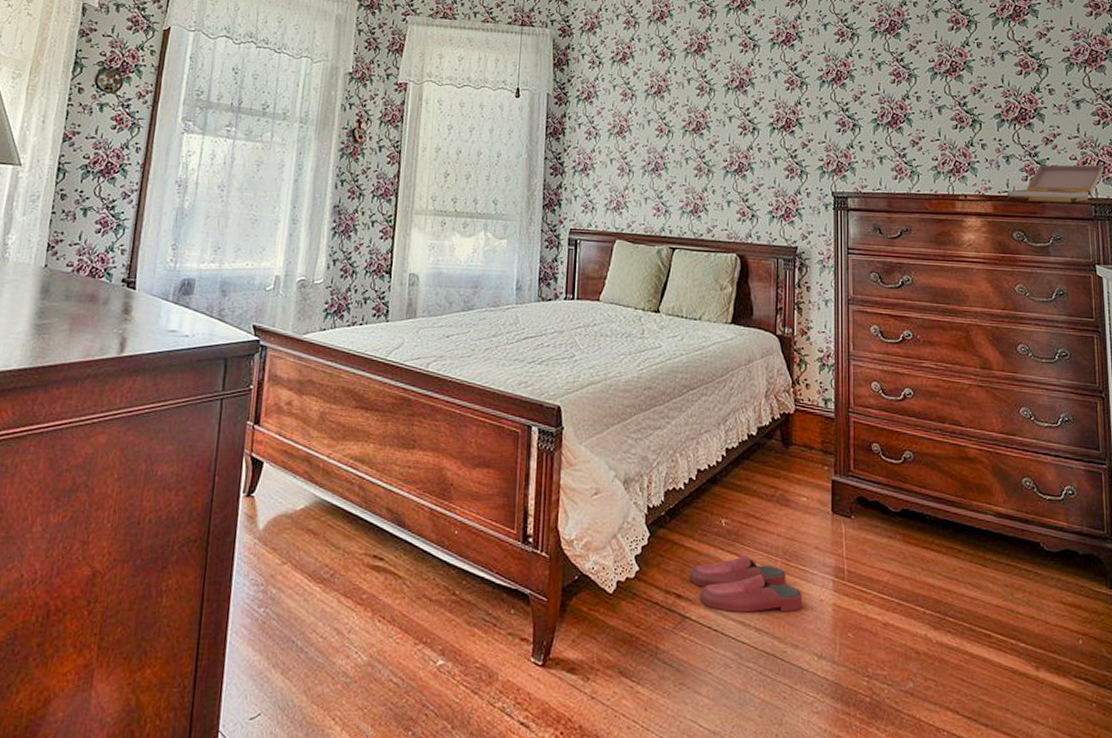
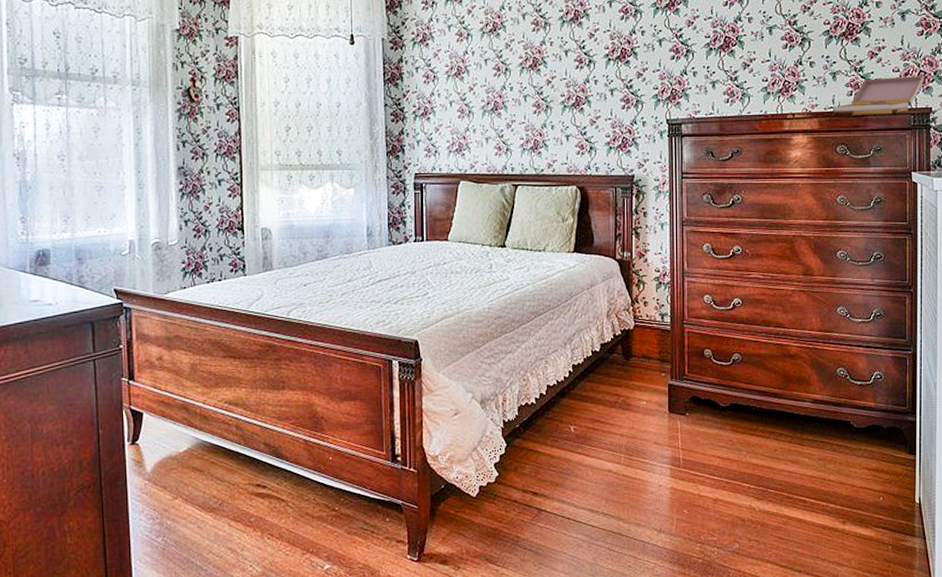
slippers: present [689,554,803,613] -> none [543,454,644,502]

